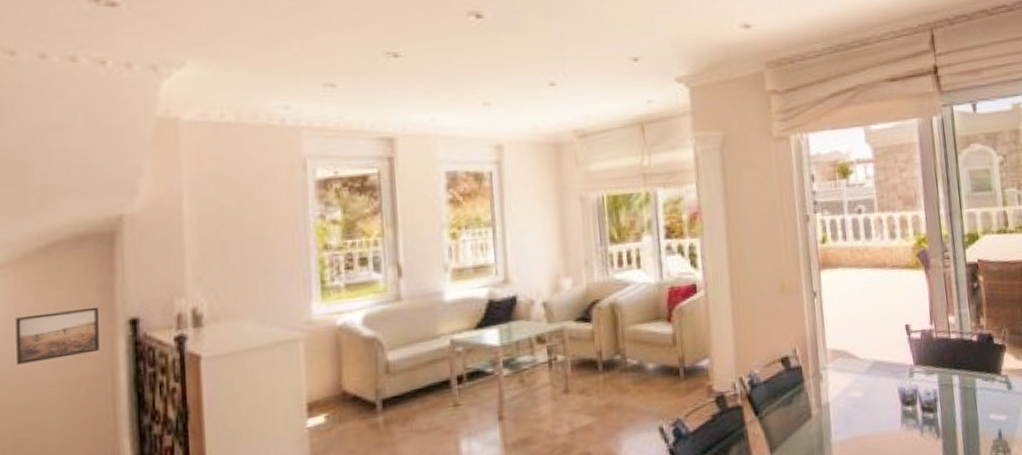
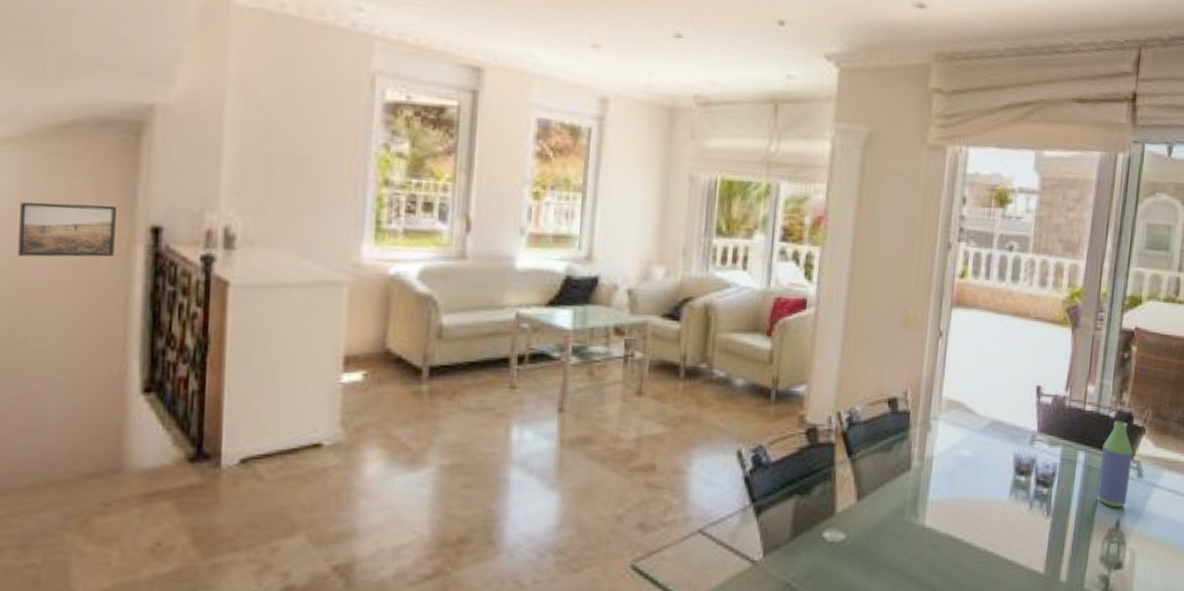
bottle: none [972,343,1004,420] -> present [1097,421,1133,508]

